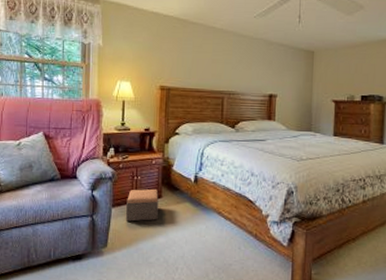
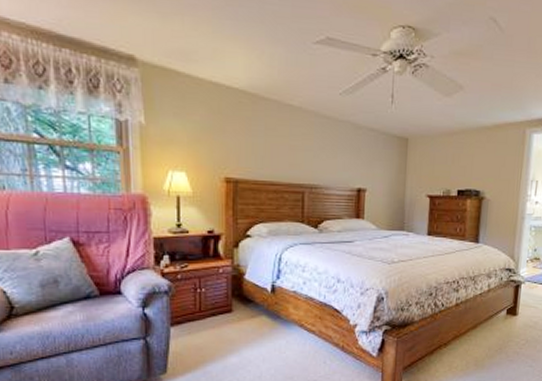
footstool: present [126,188,159,222] -> none [189,302,229,342]

